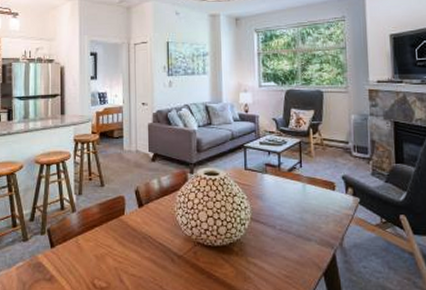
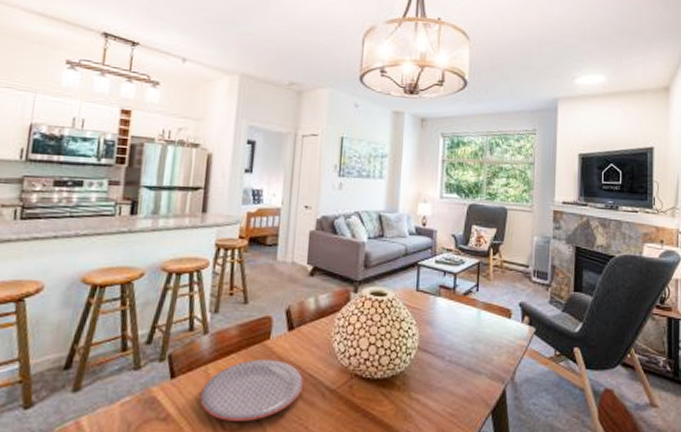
plate: none [74,230,156,281] -> present [199,358,304,421]

